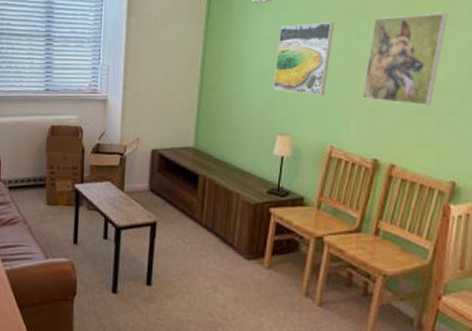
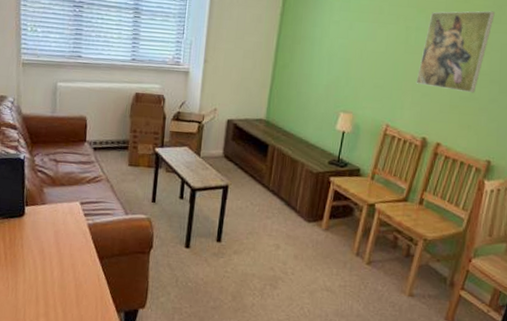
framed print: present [273,22,335,95] -> none [339,13,397,79]

